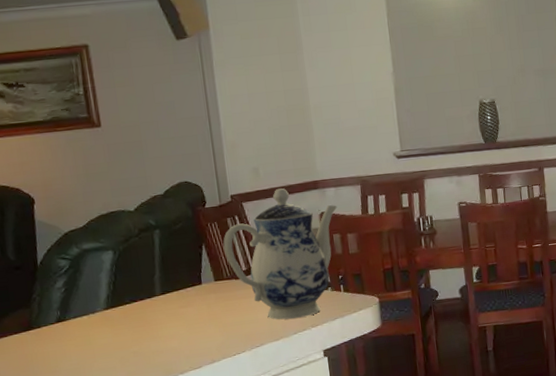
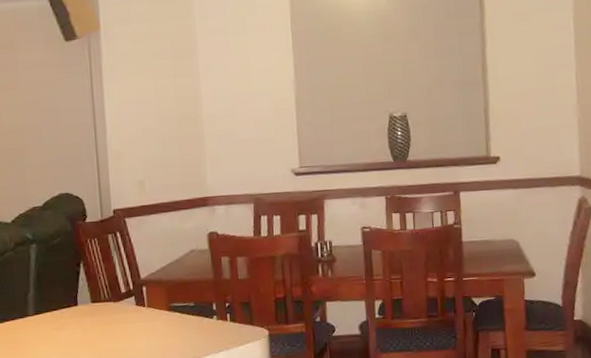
teapot: present [223,189,337,320] -> none [102,204,227,349]

